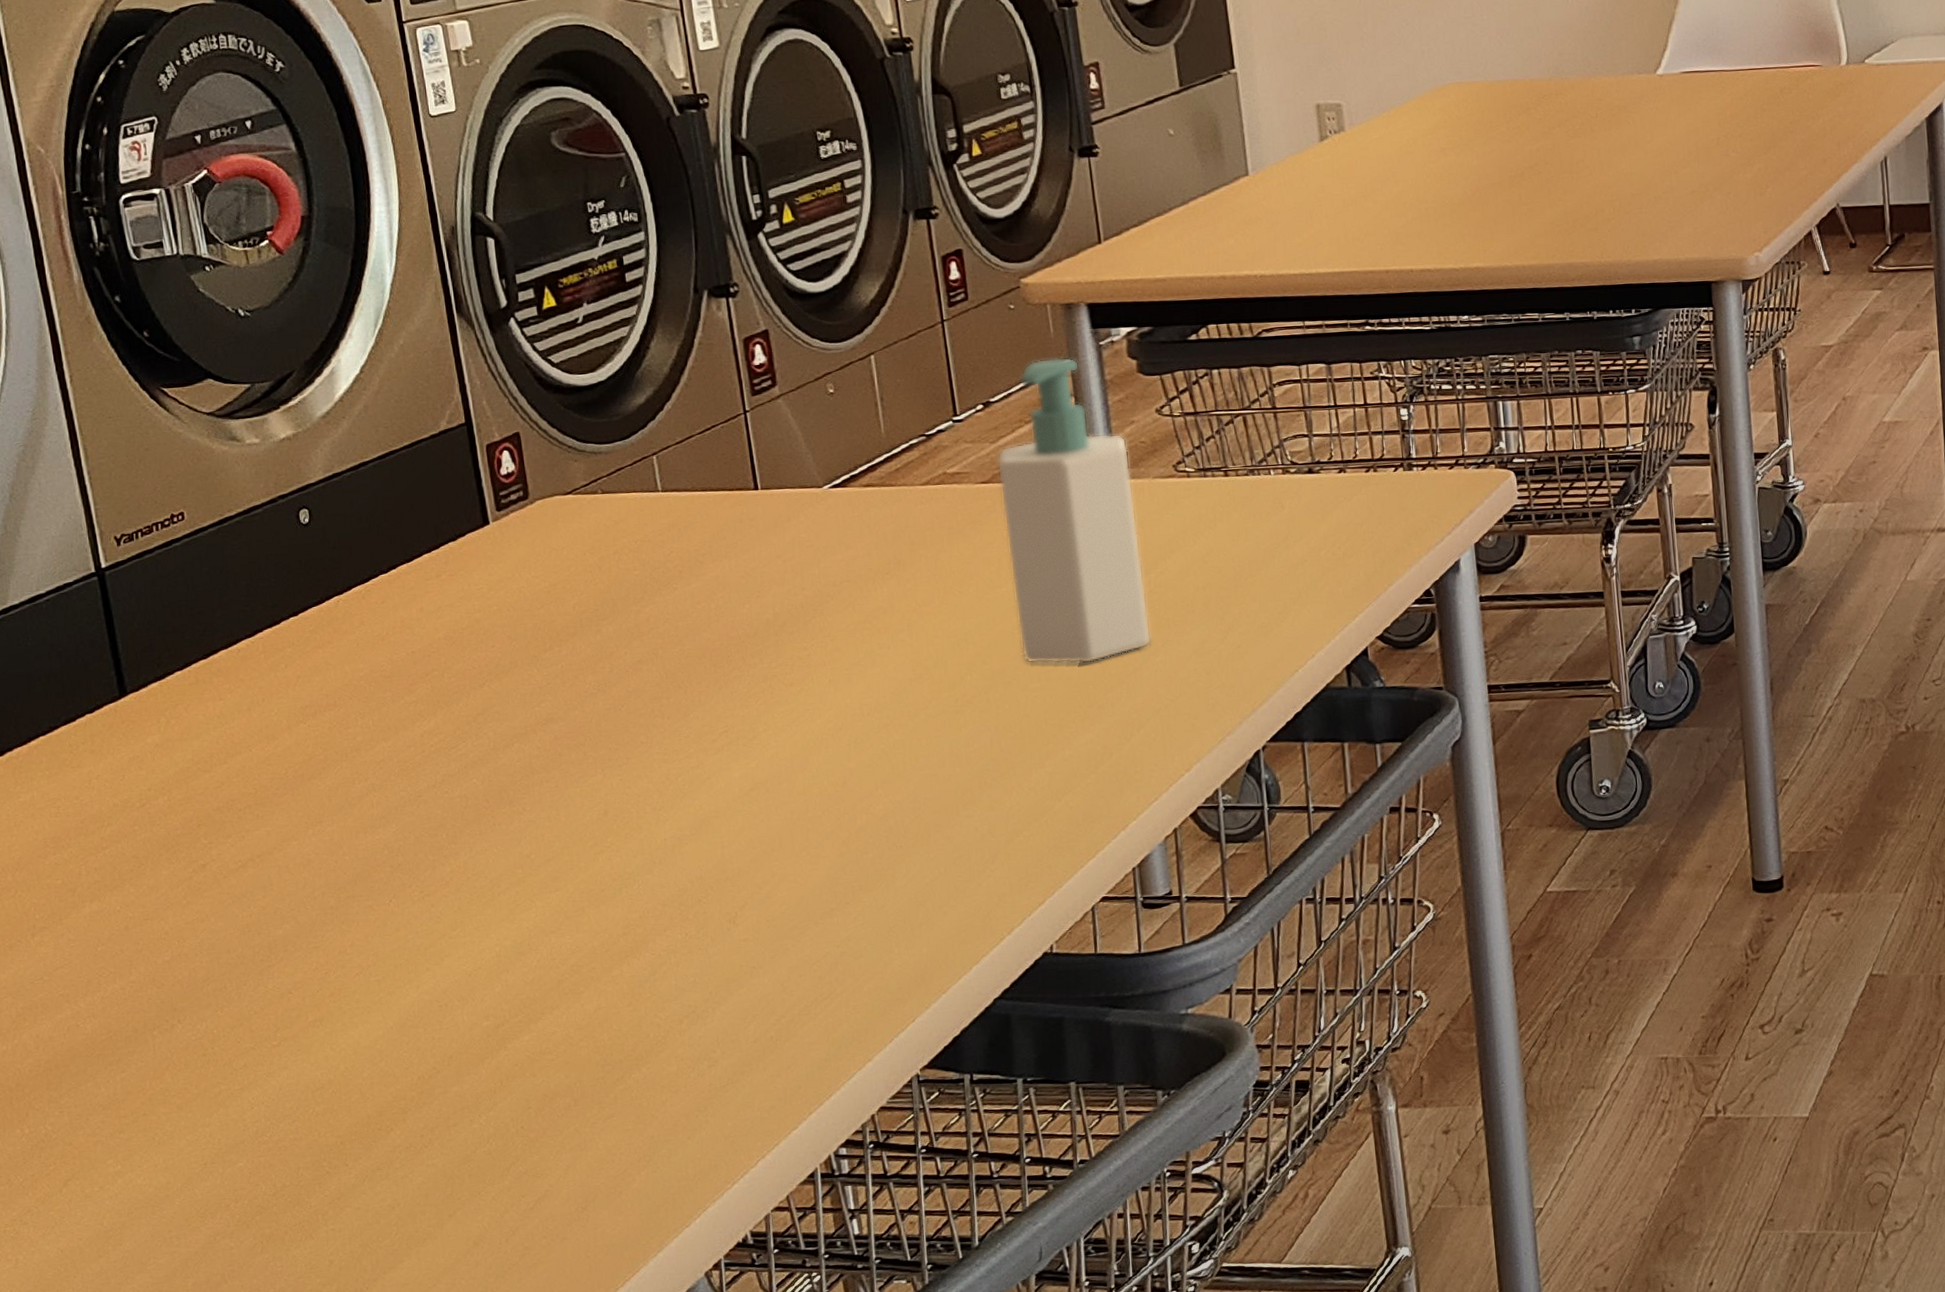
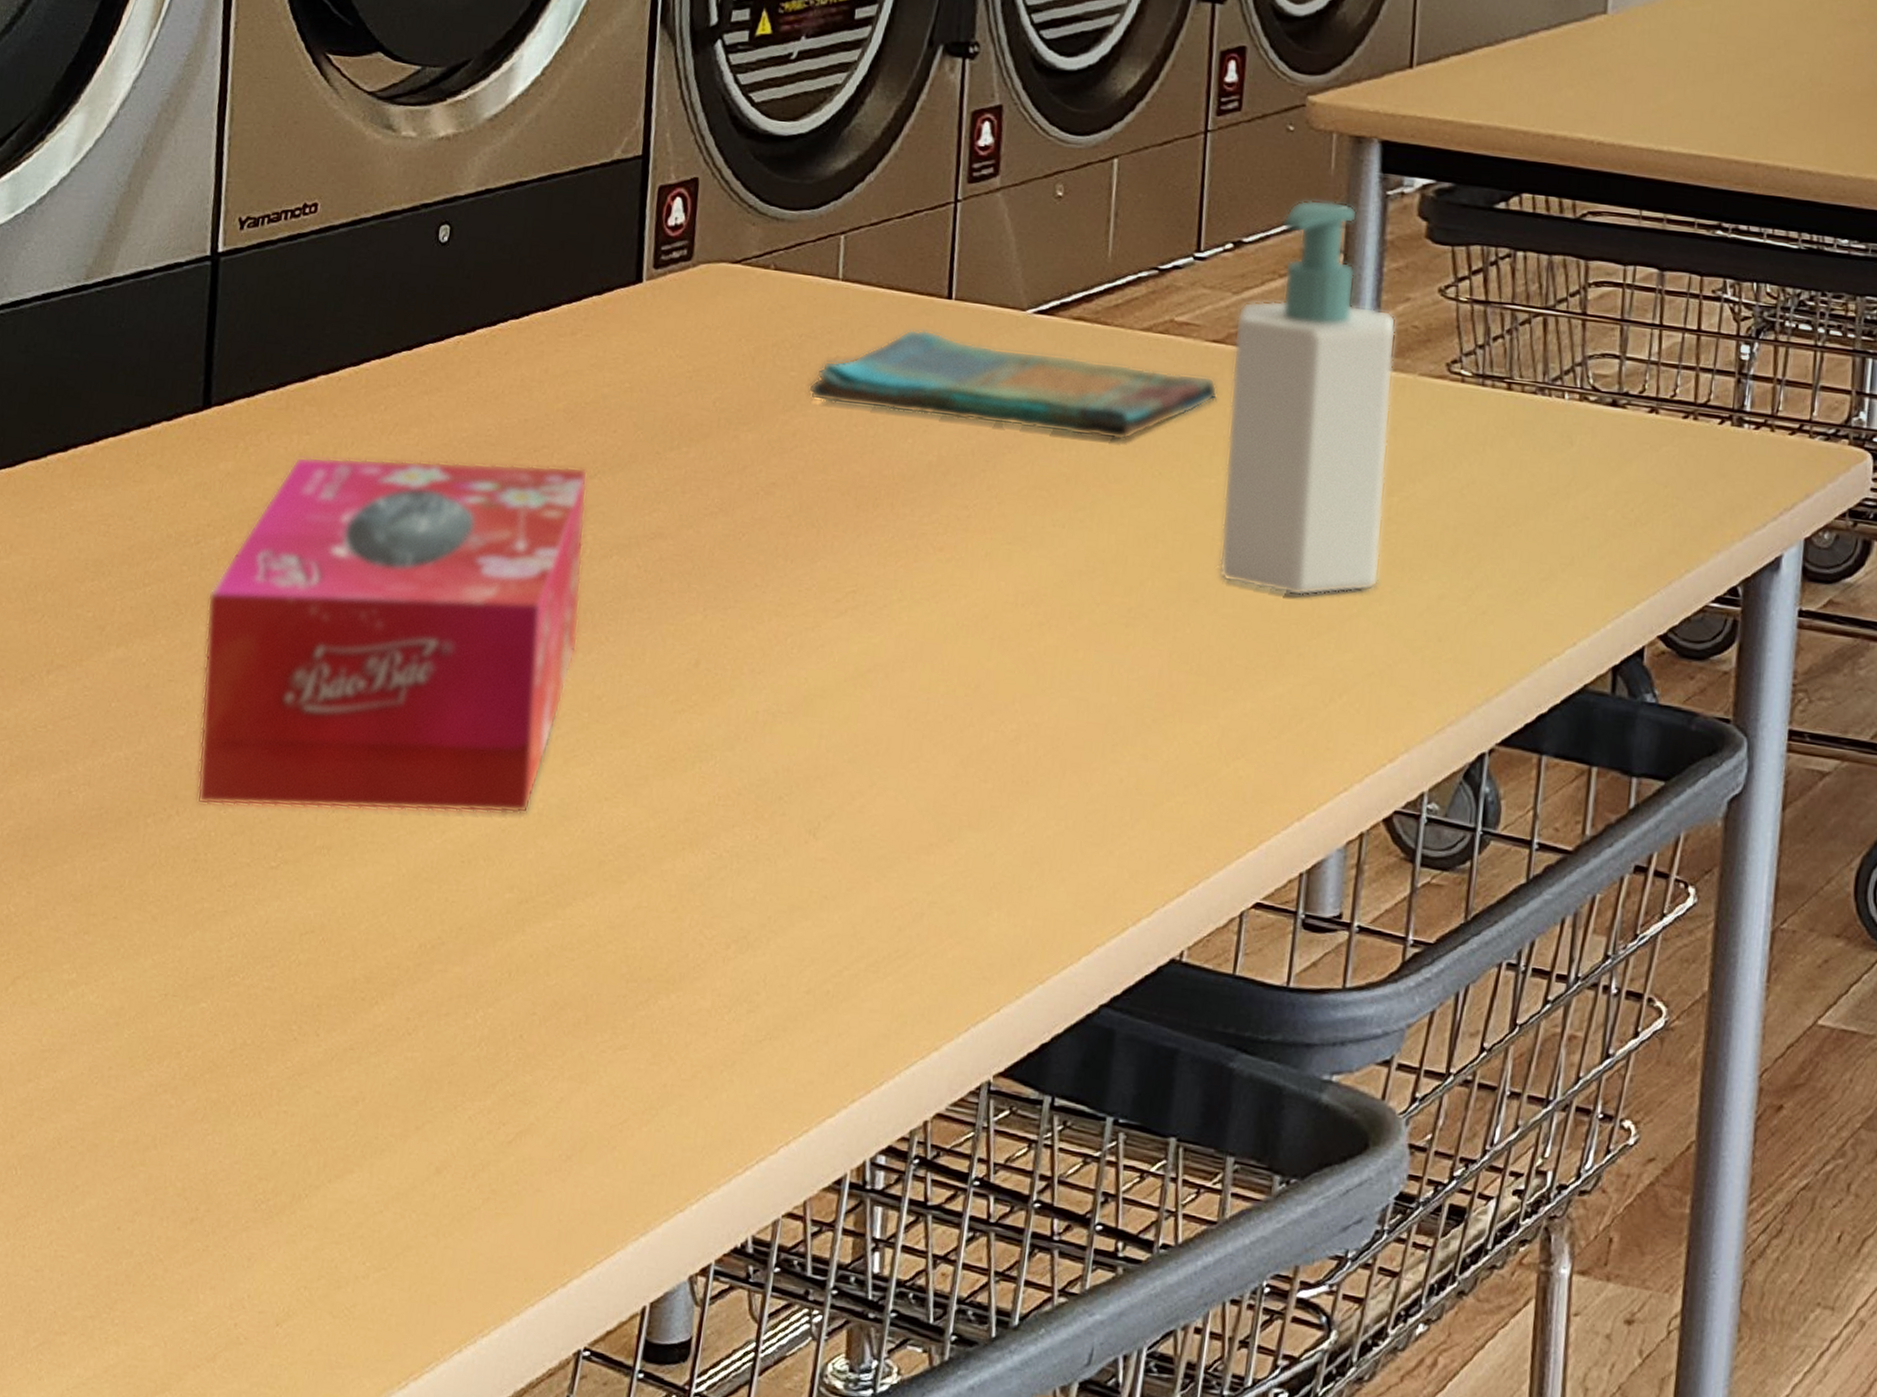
tissue box: none [163,680,500,1011] -> present [196,456,588,814]
dish towel: none [651,510,994,590] -> present [808,328,1218,441]

